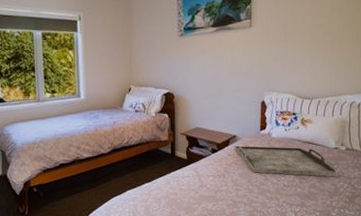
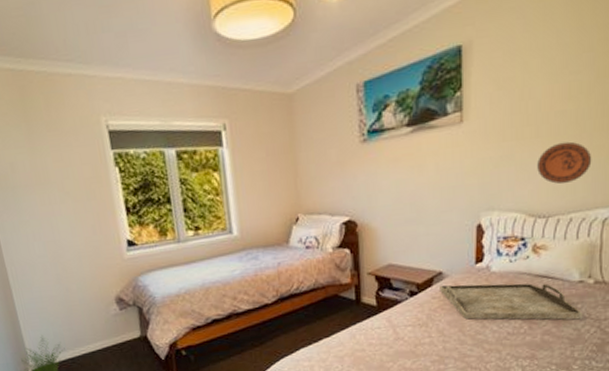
decorative plate: none [304,46,342,76] -> present [537,141,592,184]

